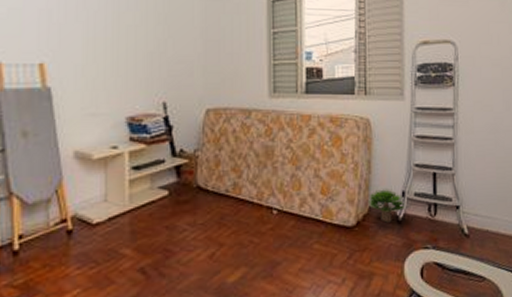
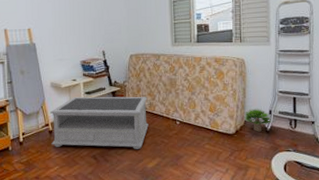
coffee table: none [70,173,231,257] -> present [50,96,149,149]

